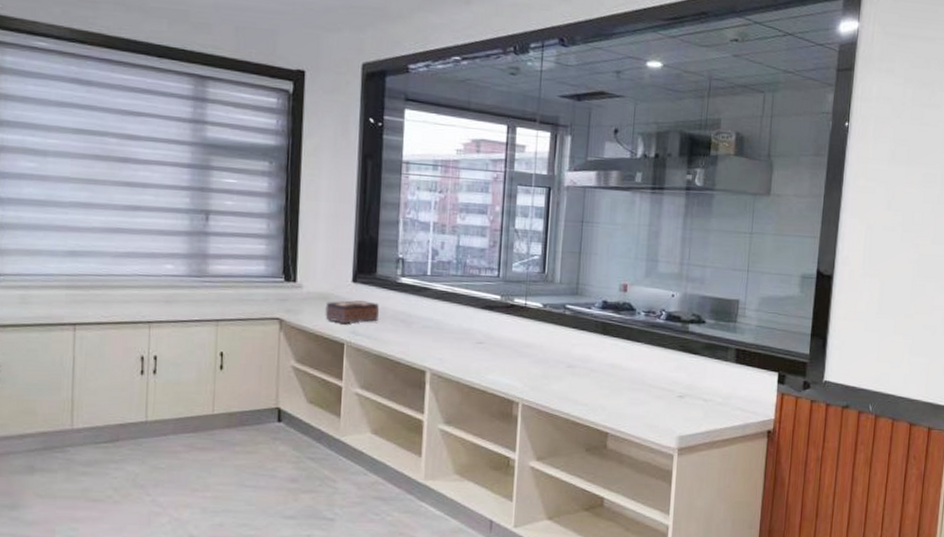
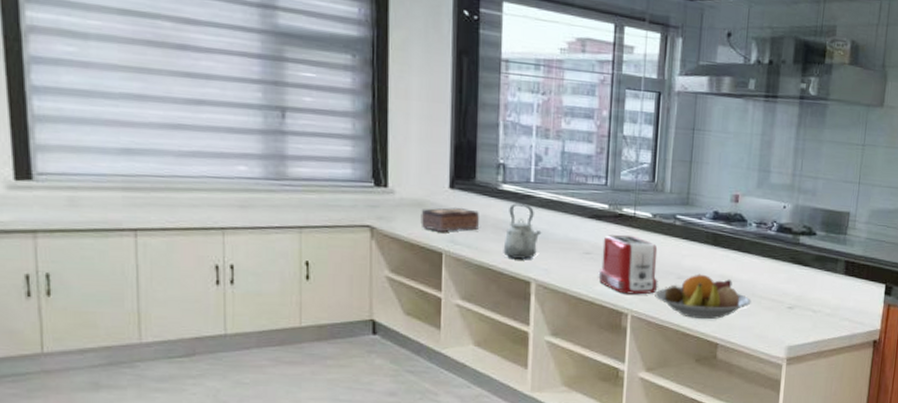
kettle: none [400,296,437,349] -> present [503,203,542,259]
toaster: none [490,324,549,383] -> present [598,234,658,295]
fruit bowl: none [545,362,641,409] -> present [655,274,751,320]

